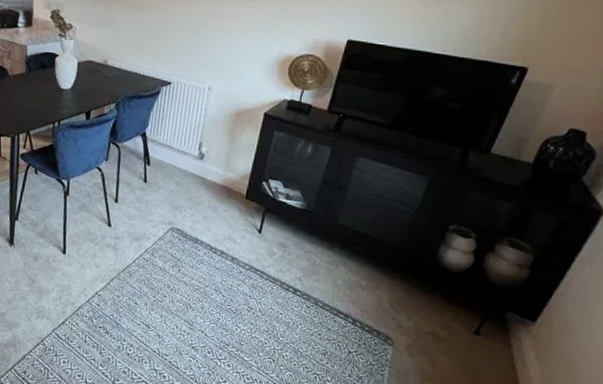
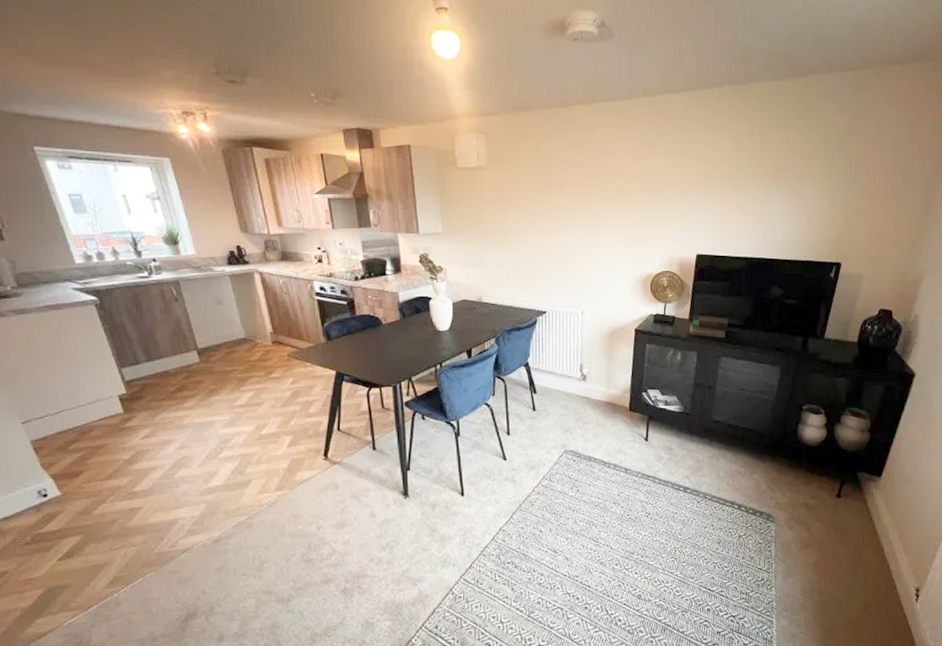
books: none [325,108,375,137] -> present [689,316,729,339]

